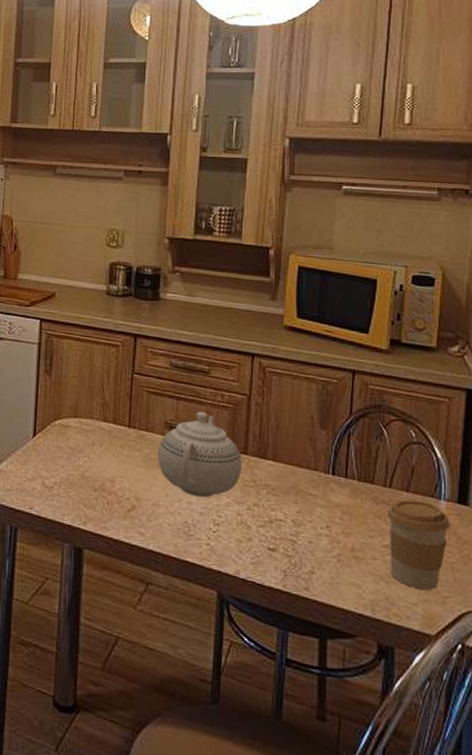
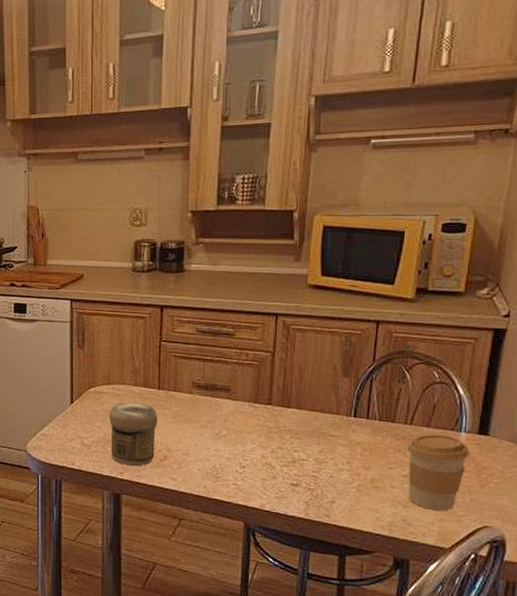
jar: none [74,439,127,516] -> present [109,403,157,467]
teapot: present [158,412,242,498] -> none [187,371,266,445]

